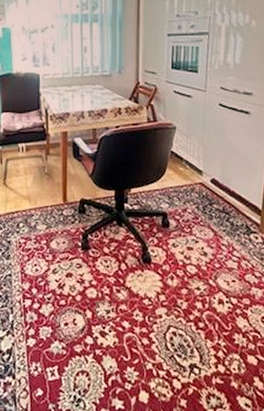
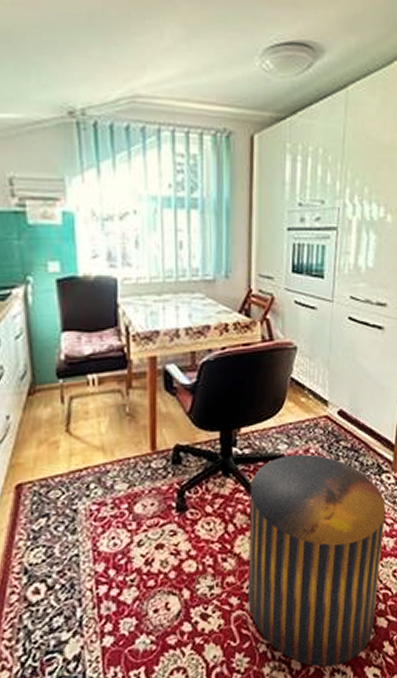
stool: none [137,212,254,391] -> present [248,453,386,668]

